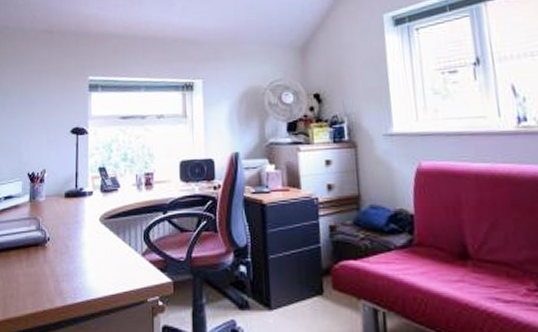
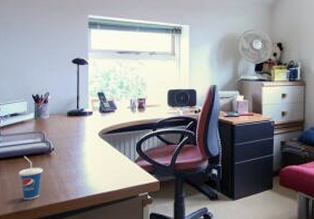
cup: none [10,248,37,303] -> present [18,156,43,199]

